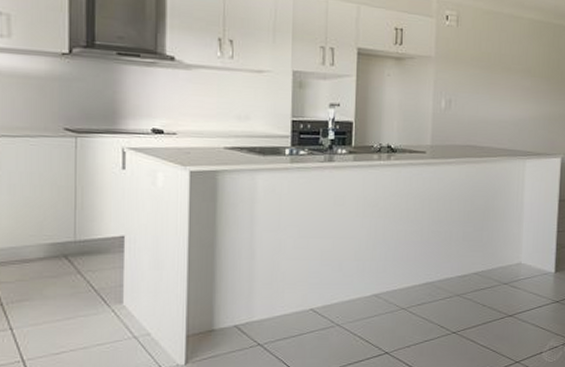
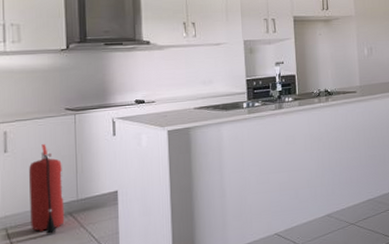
fire extinguisher: none [17,169,59,277] -> present [29,144,65,234]

